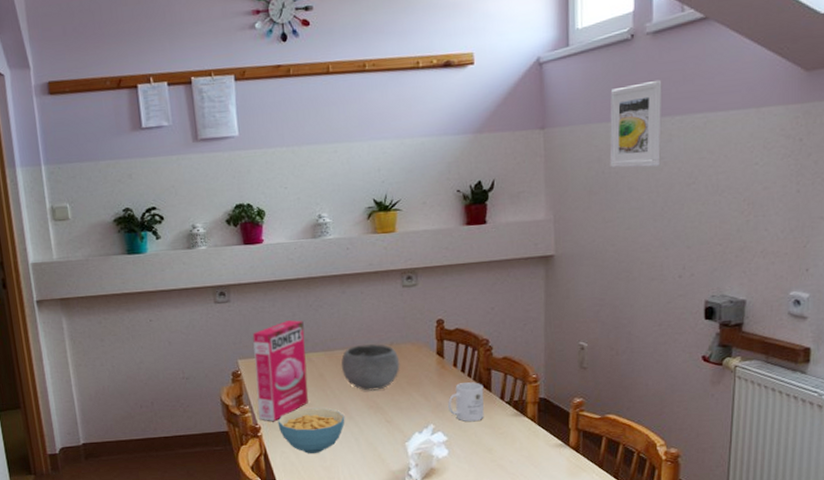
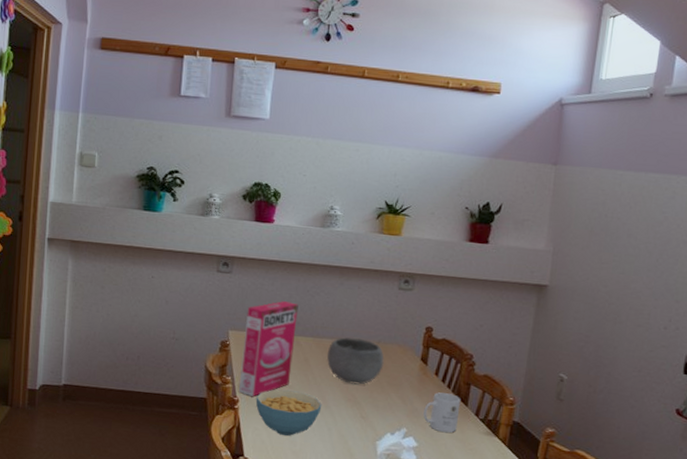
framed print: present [609,81,662,168] -> none [613,139,673,220]

